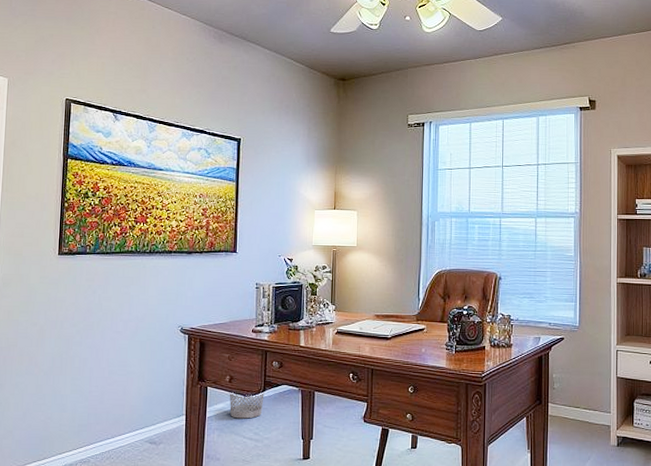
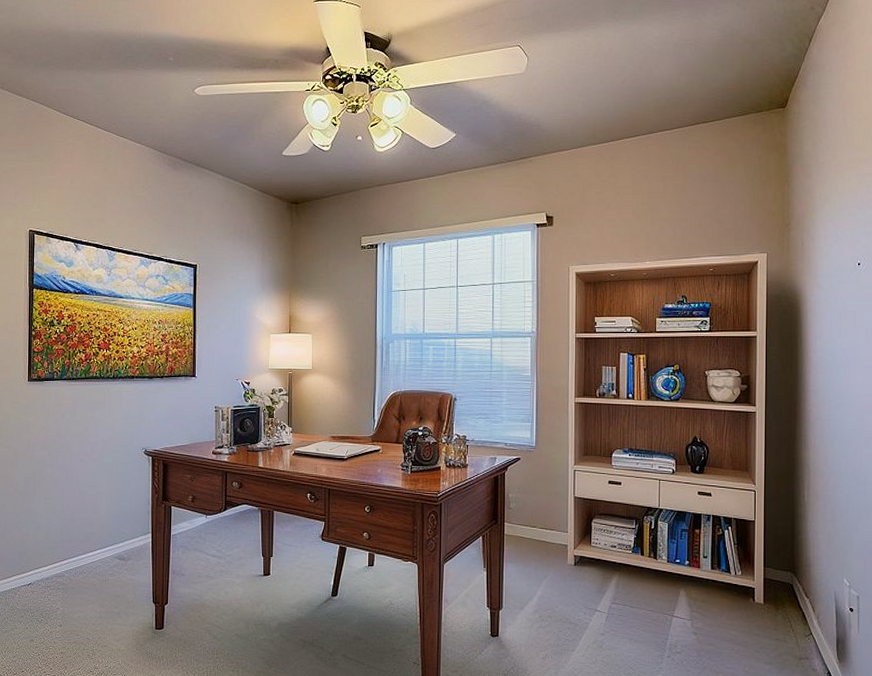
wastebasket: present [229,391,264,419] -> none [192,511,226,537]

